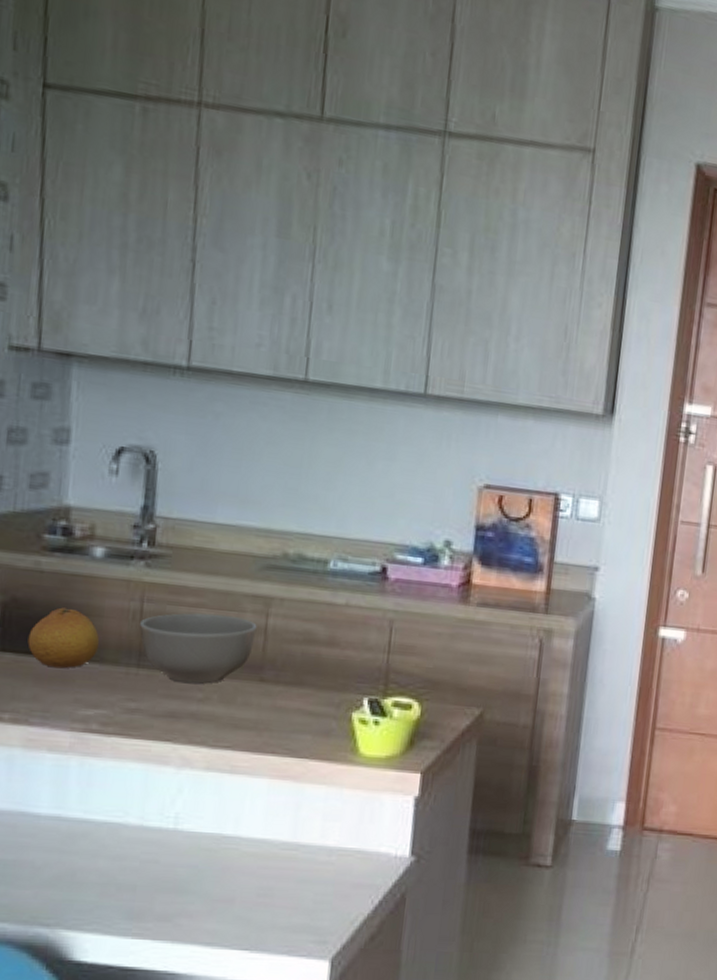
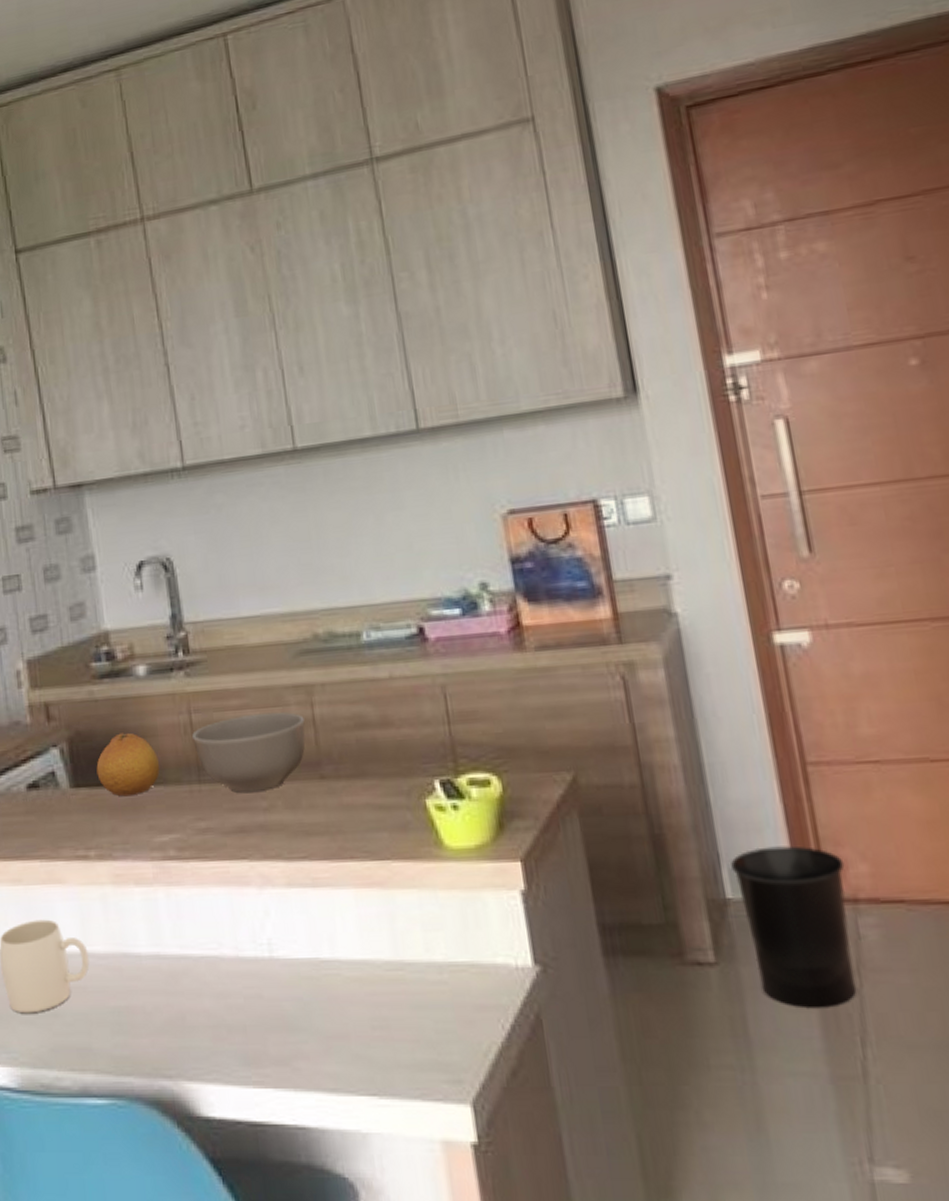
waste bin: none [579,785,661,904] -> present [730,845,857,1009]

